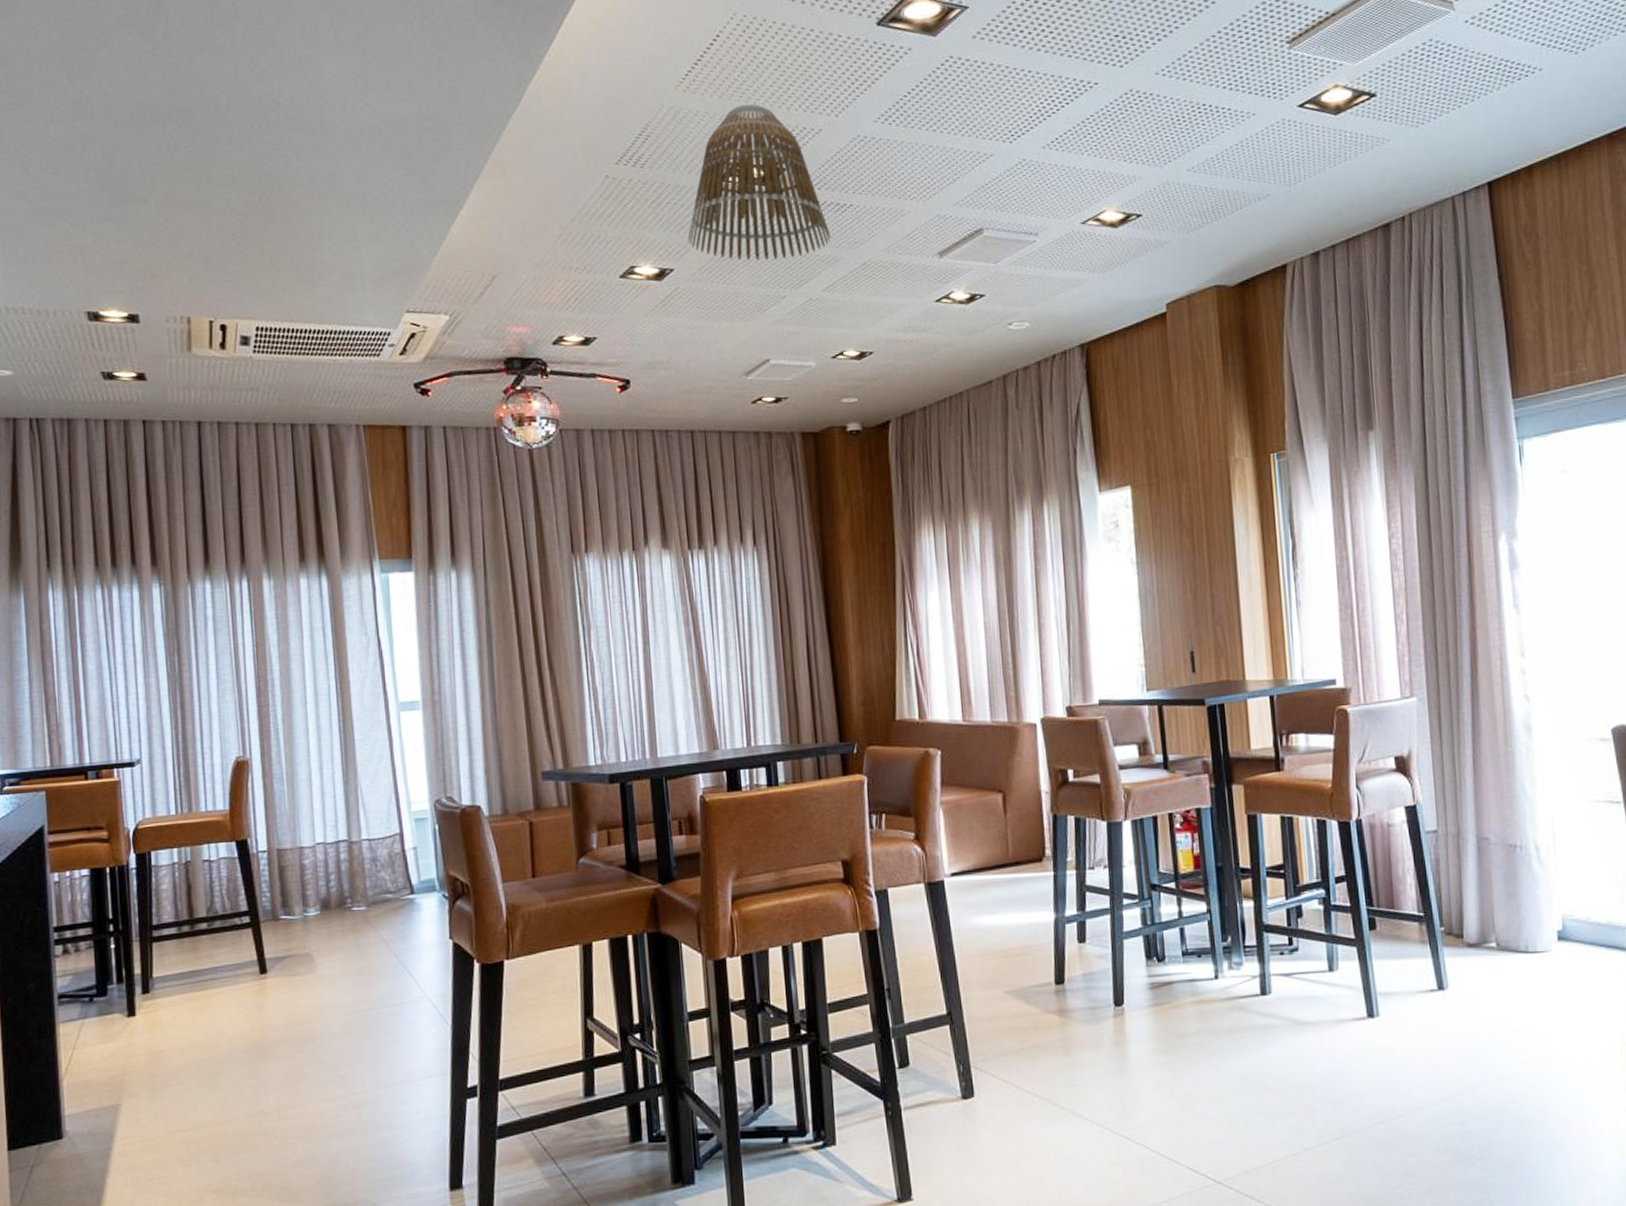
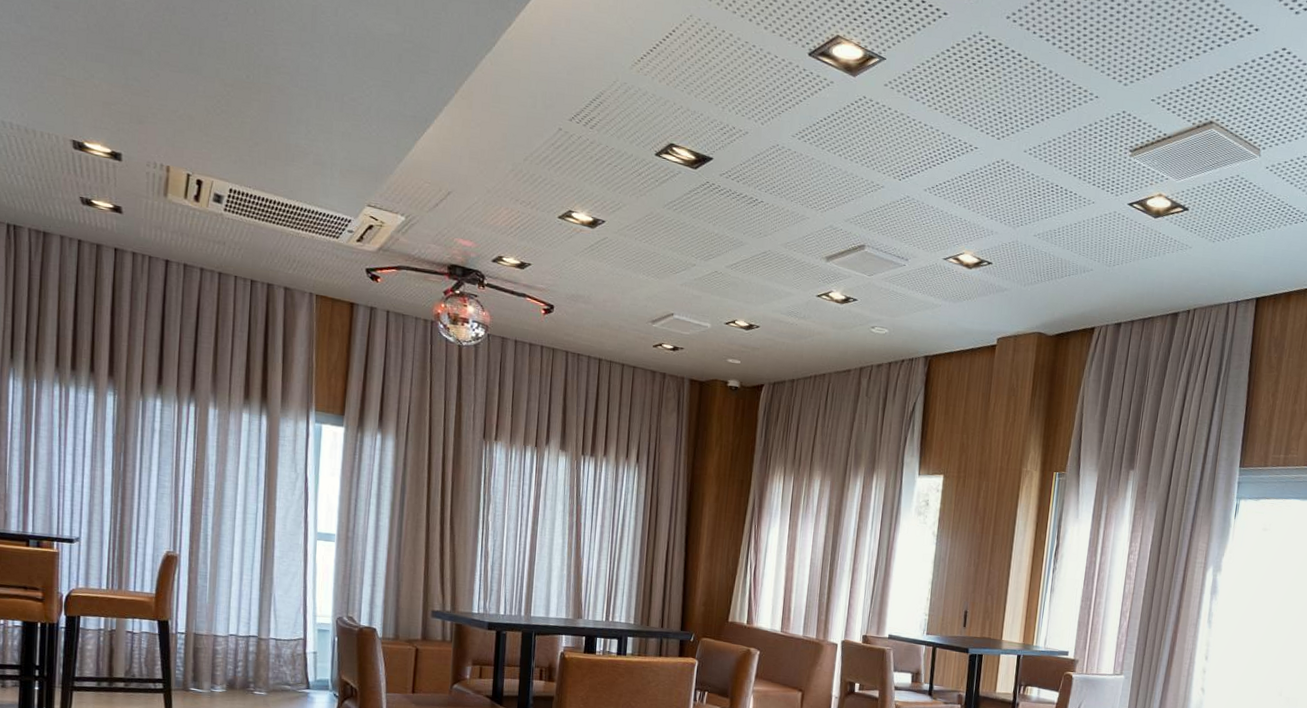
lamp shade: present [688,103,831,261] -> none [621,95,741,235]

